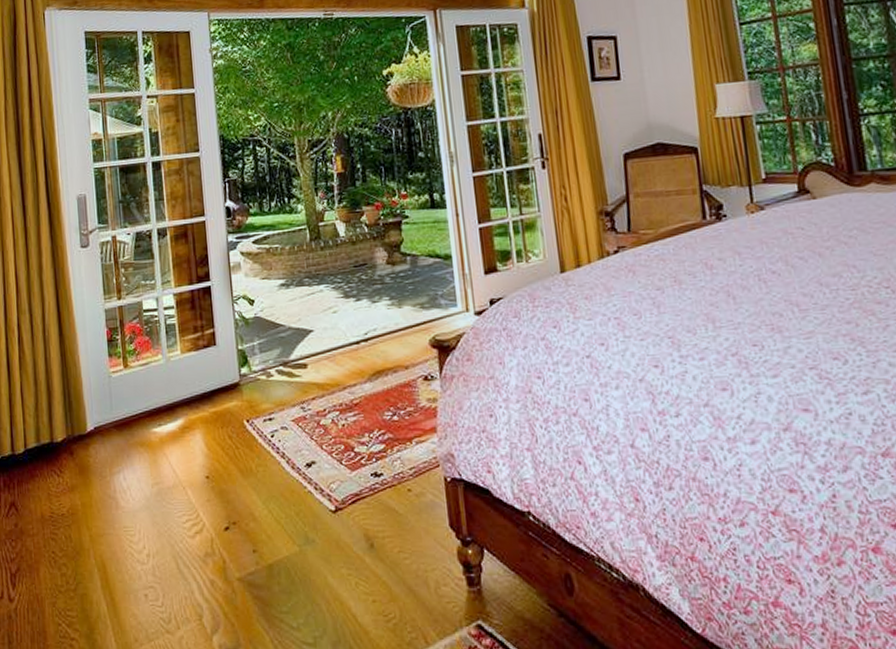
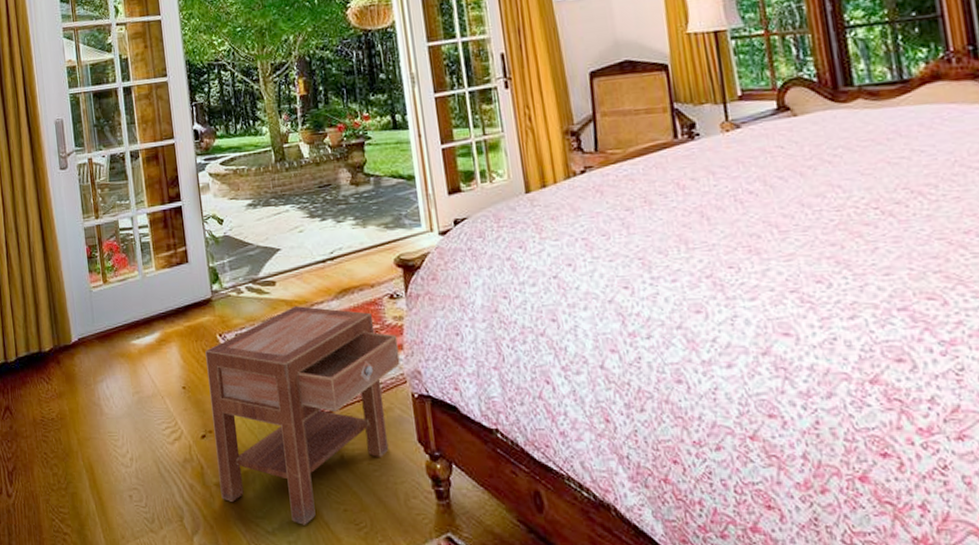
nightstand: none [231,389,434,619] -> present [205,306,401,525]

